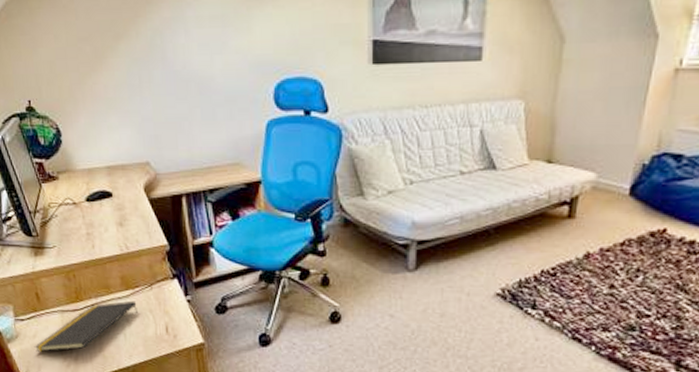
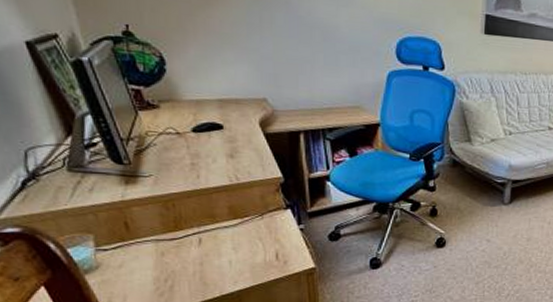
notepad: present [34,300,138,352] -> none [119,229,246,282]

